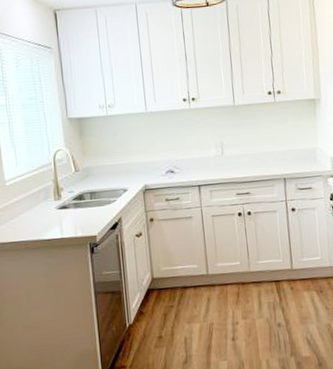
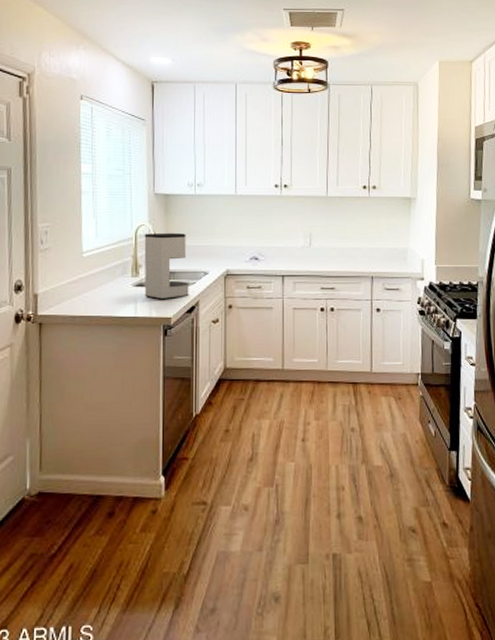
coffee maker: none [62,154,111,220] -> present [144,232,189,300]

